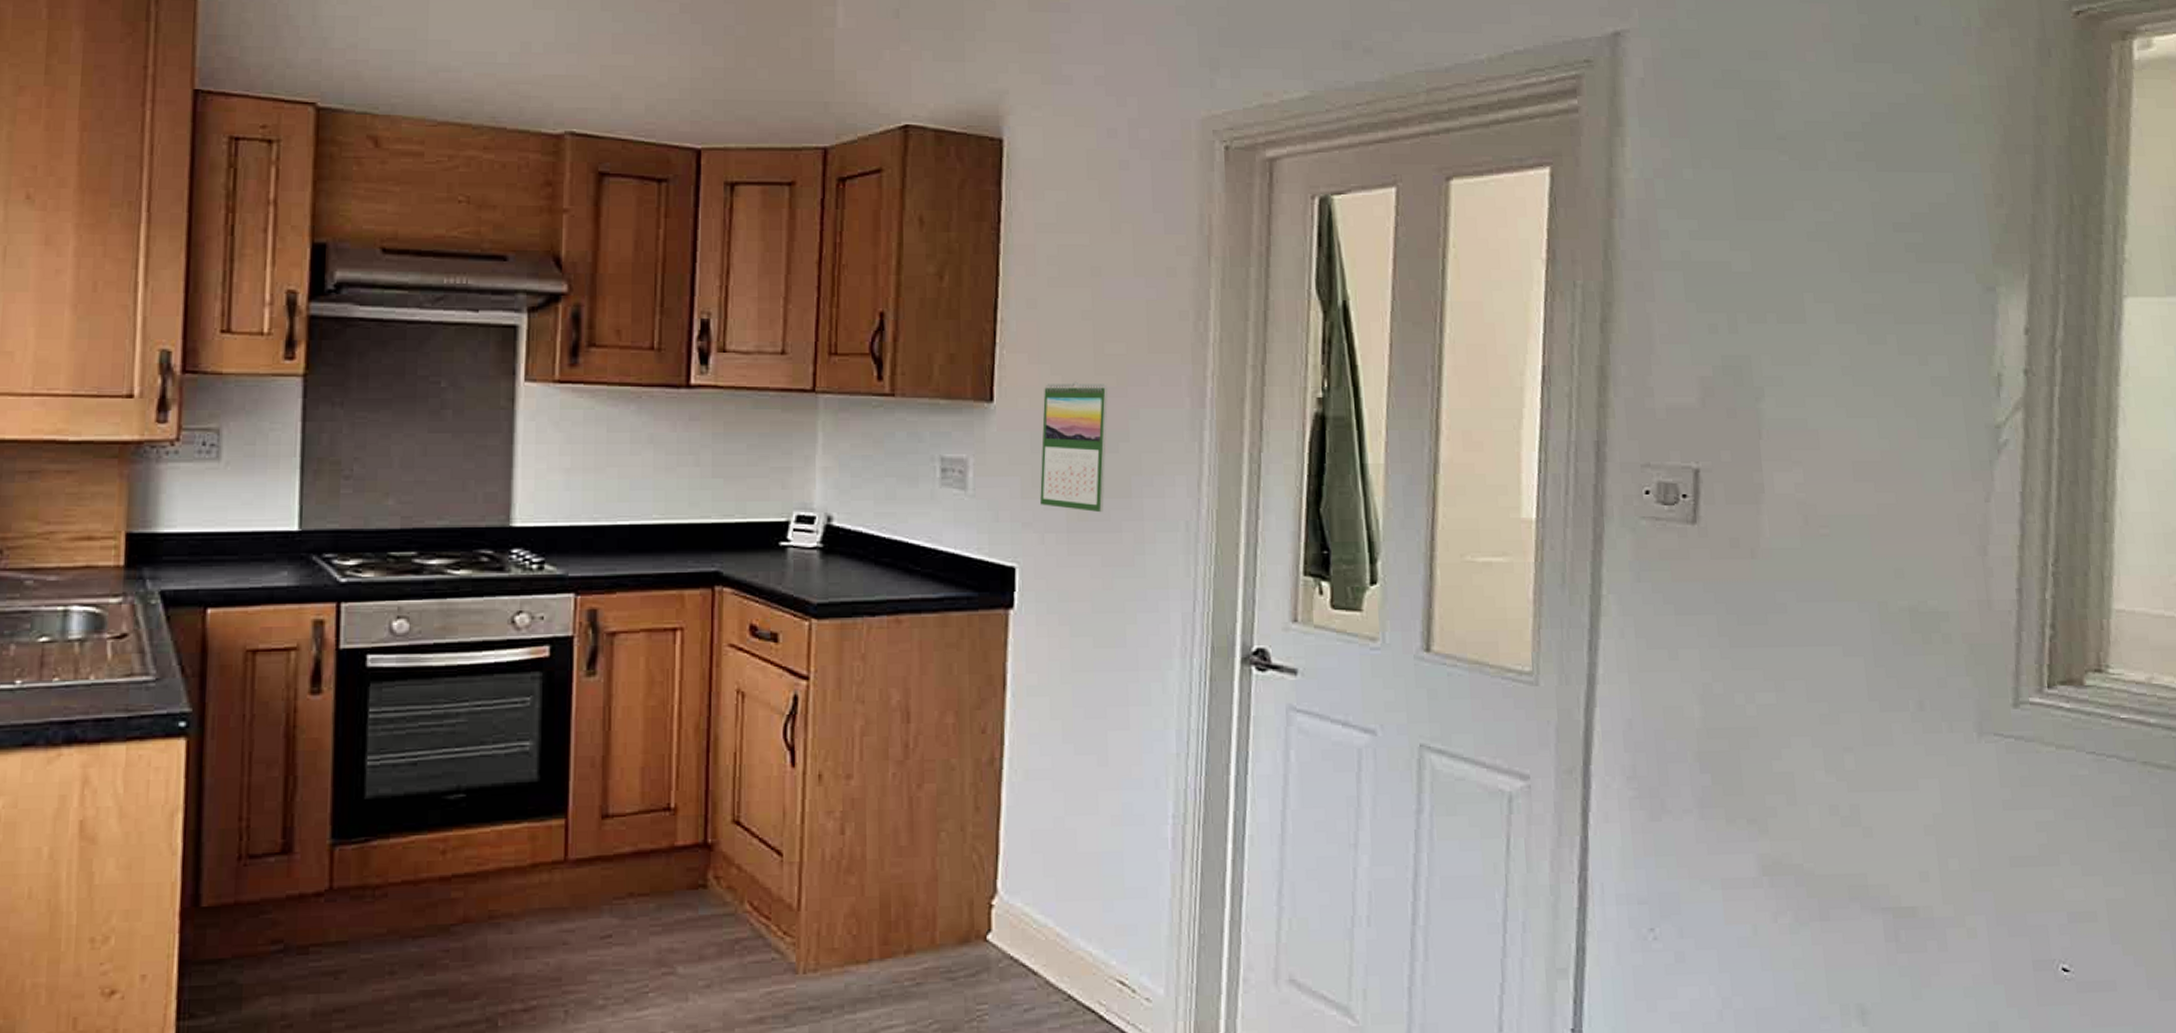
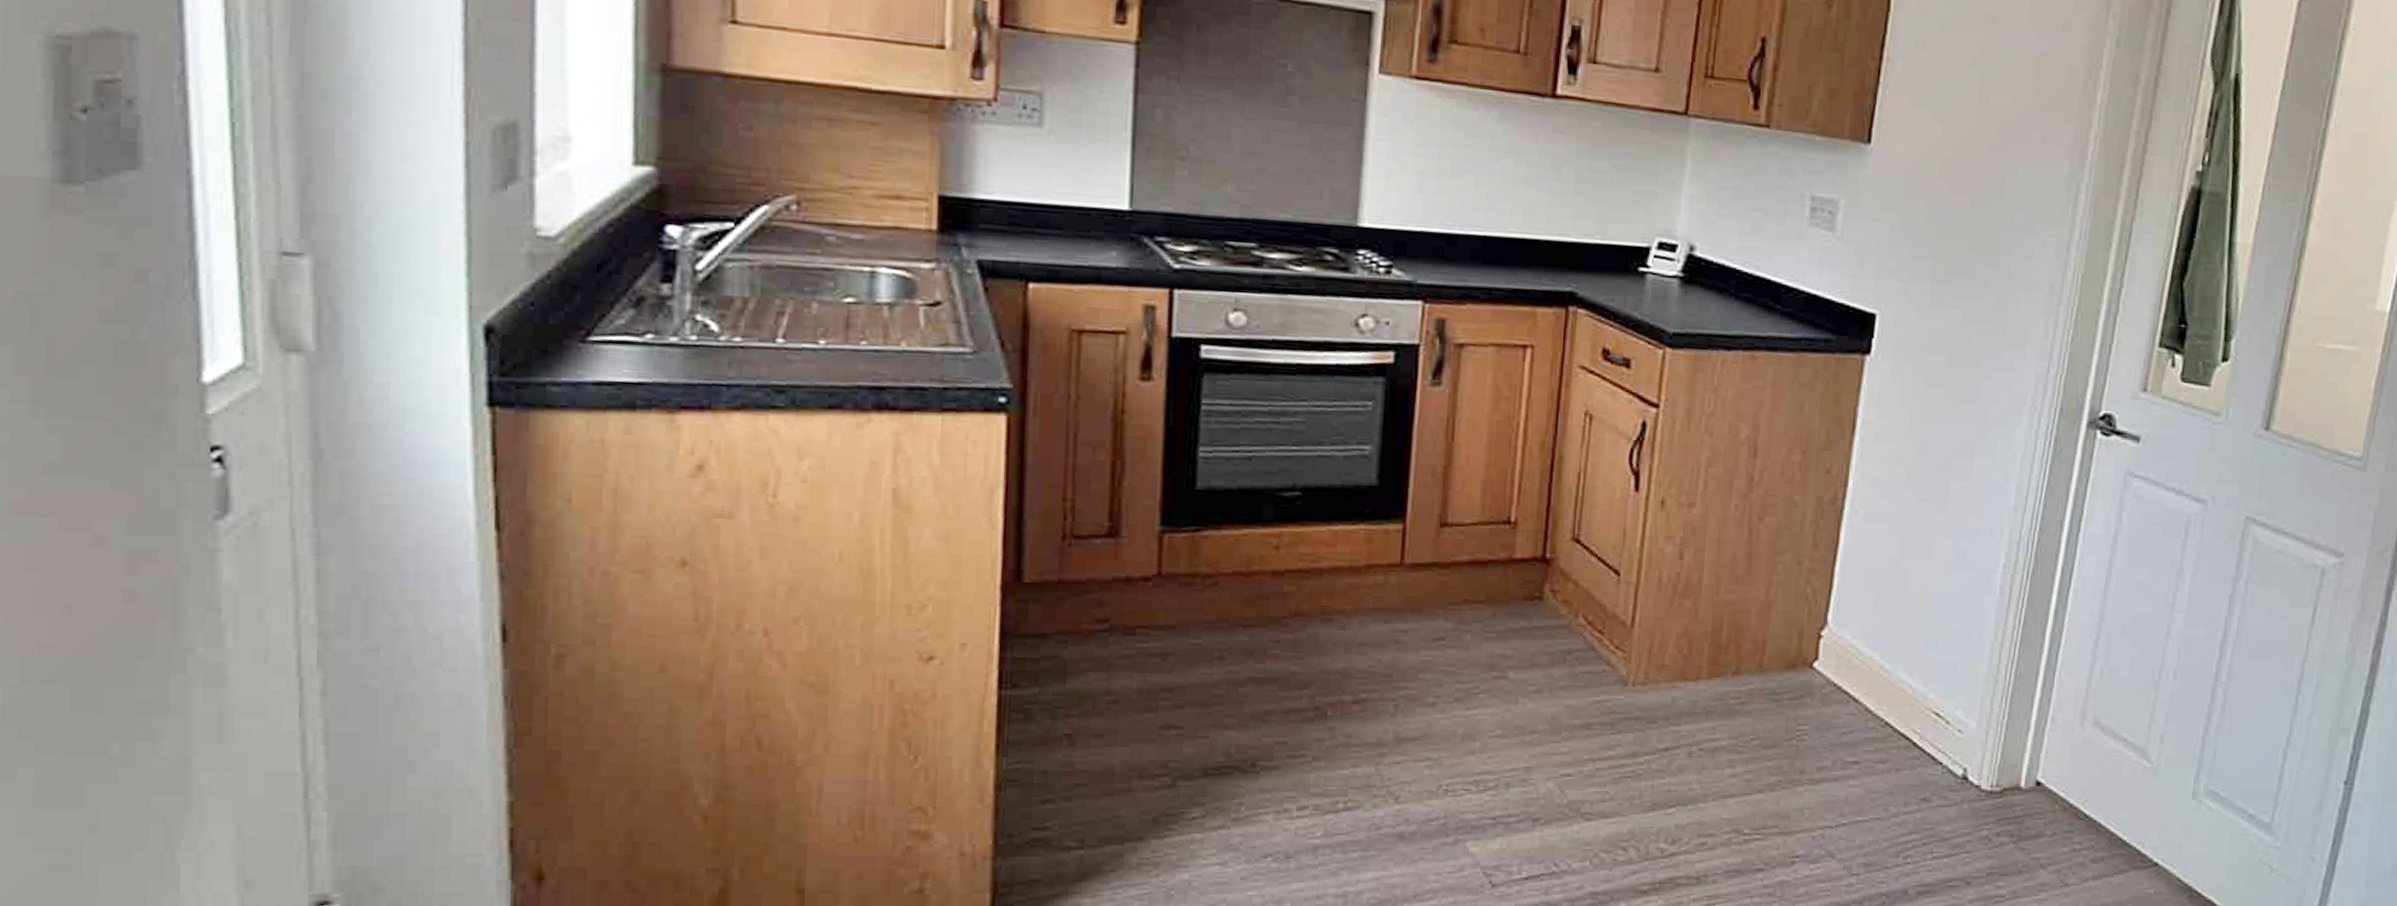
calendar: present [1040,381,1108,513] -> none [1908,130,1988,267]

